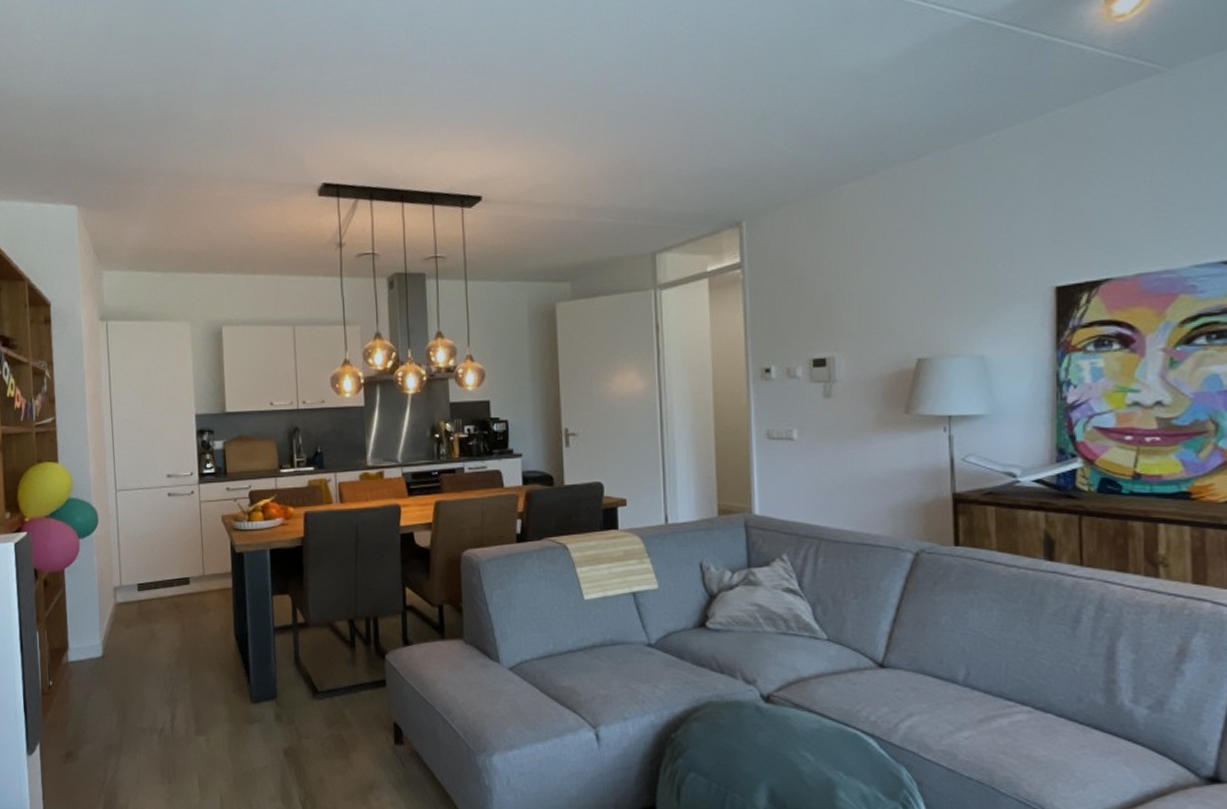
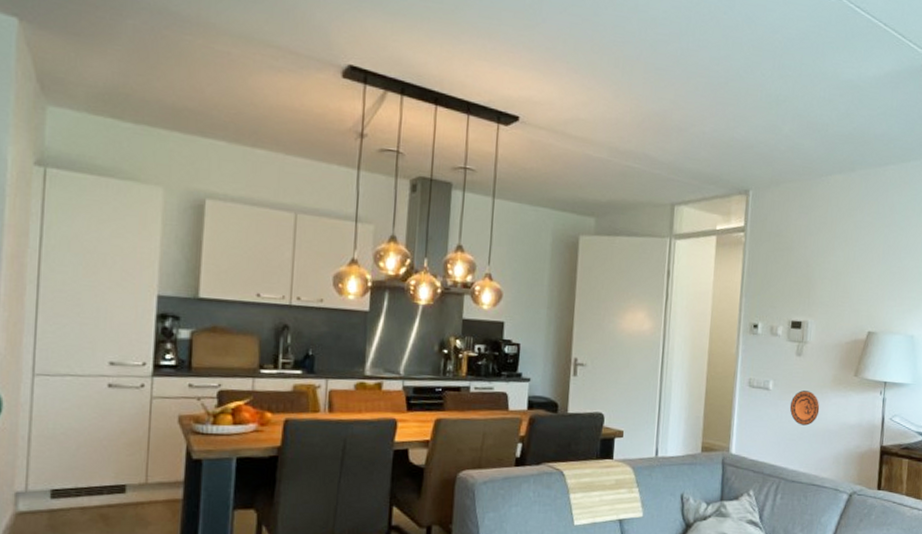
decorative plate: none [822,436,862,477] -> present [789,390,820,426]

